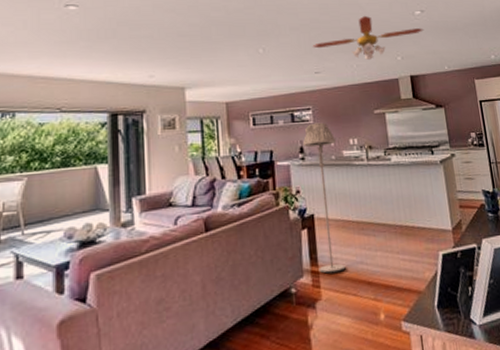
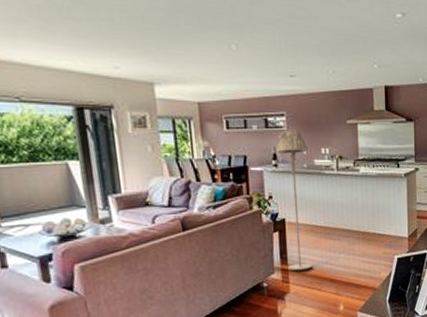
ceiling fan: present [312,15,424,60] -> none [288,13,404,65]

